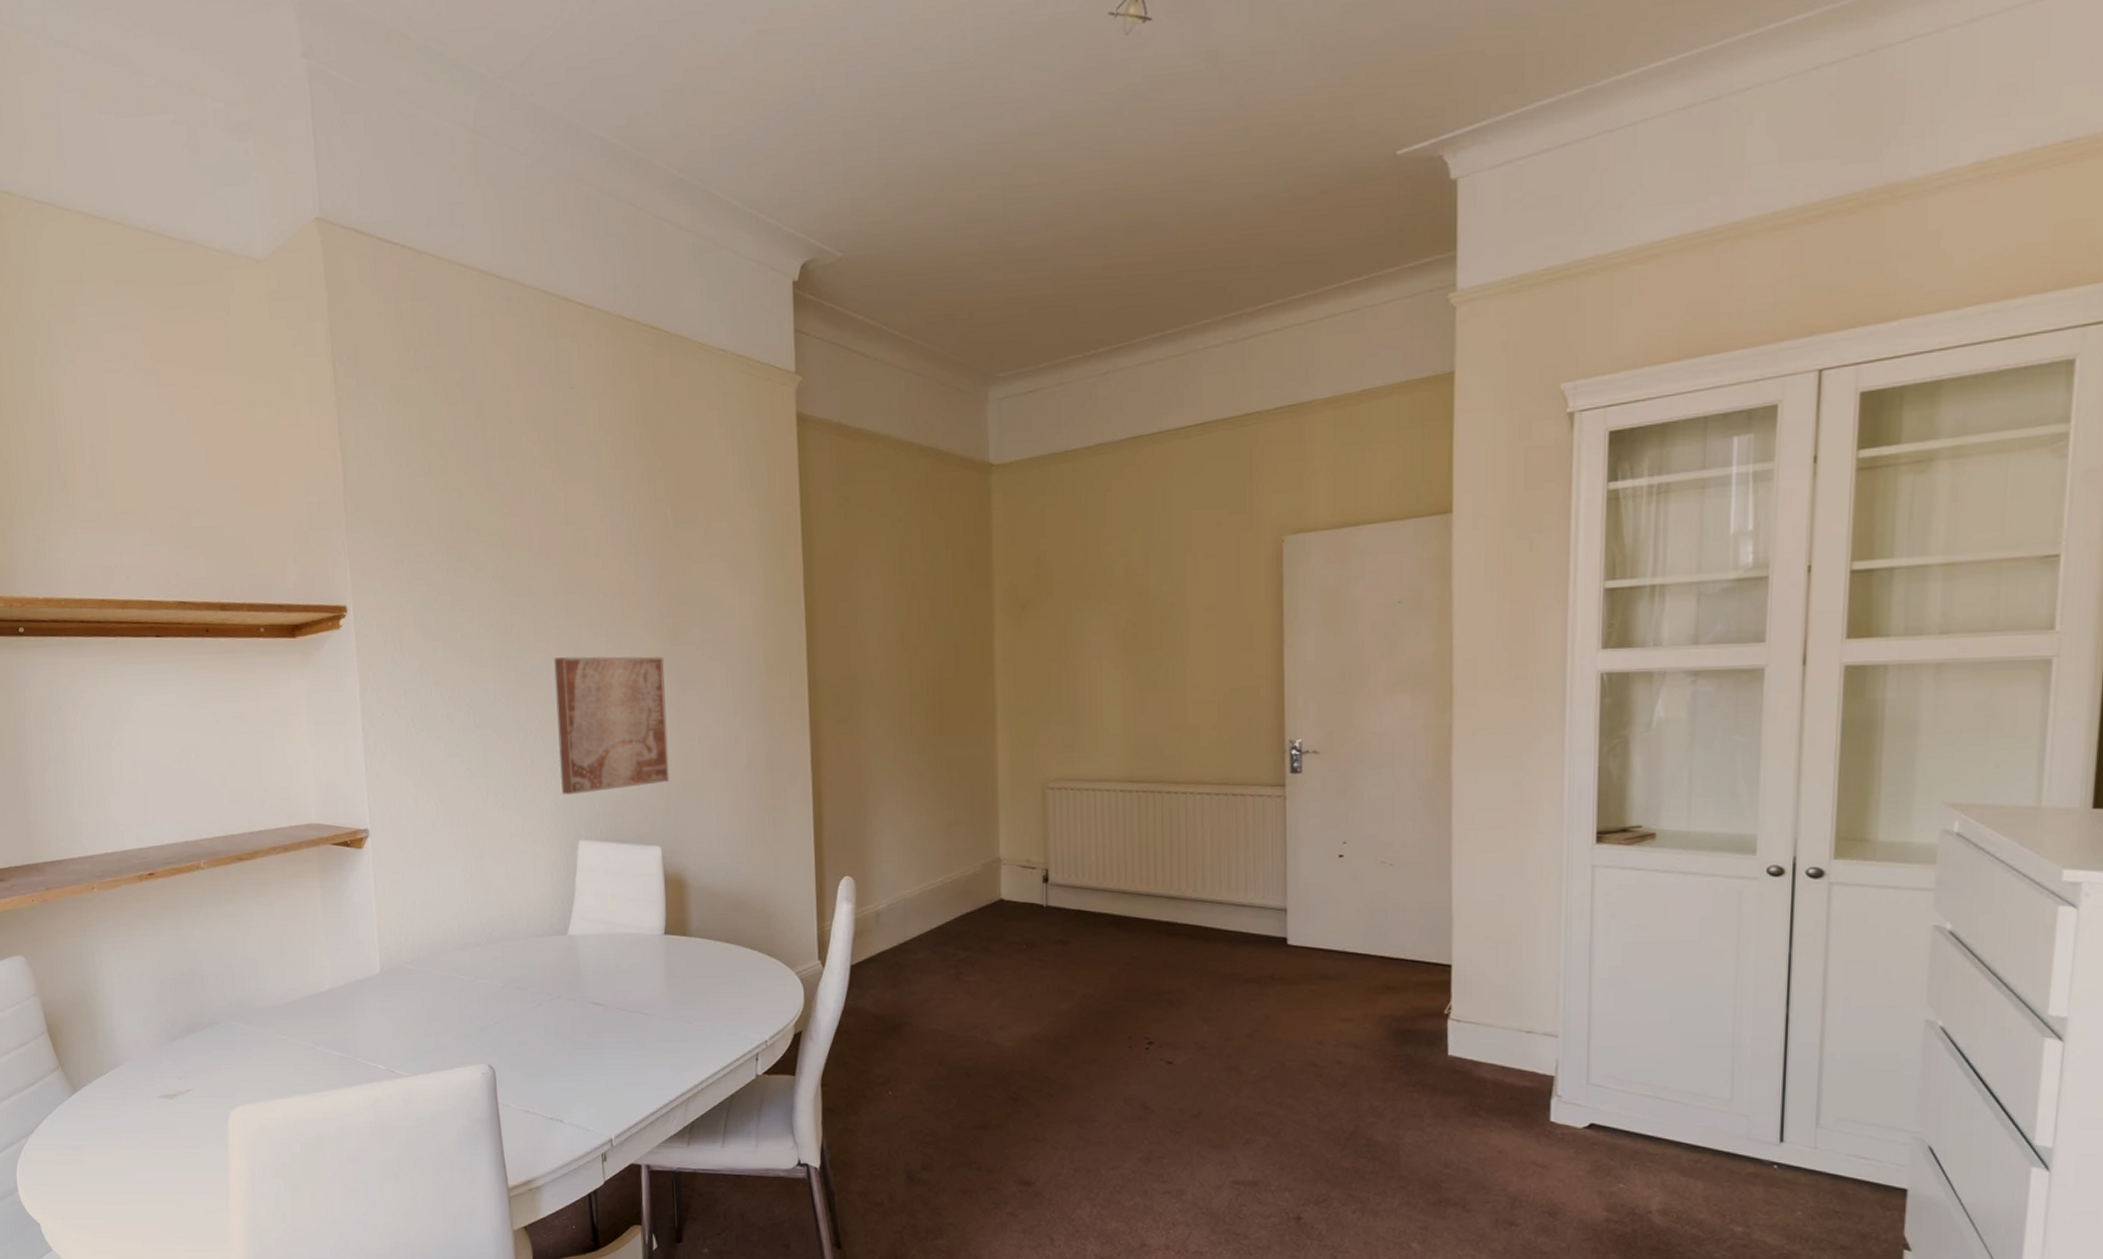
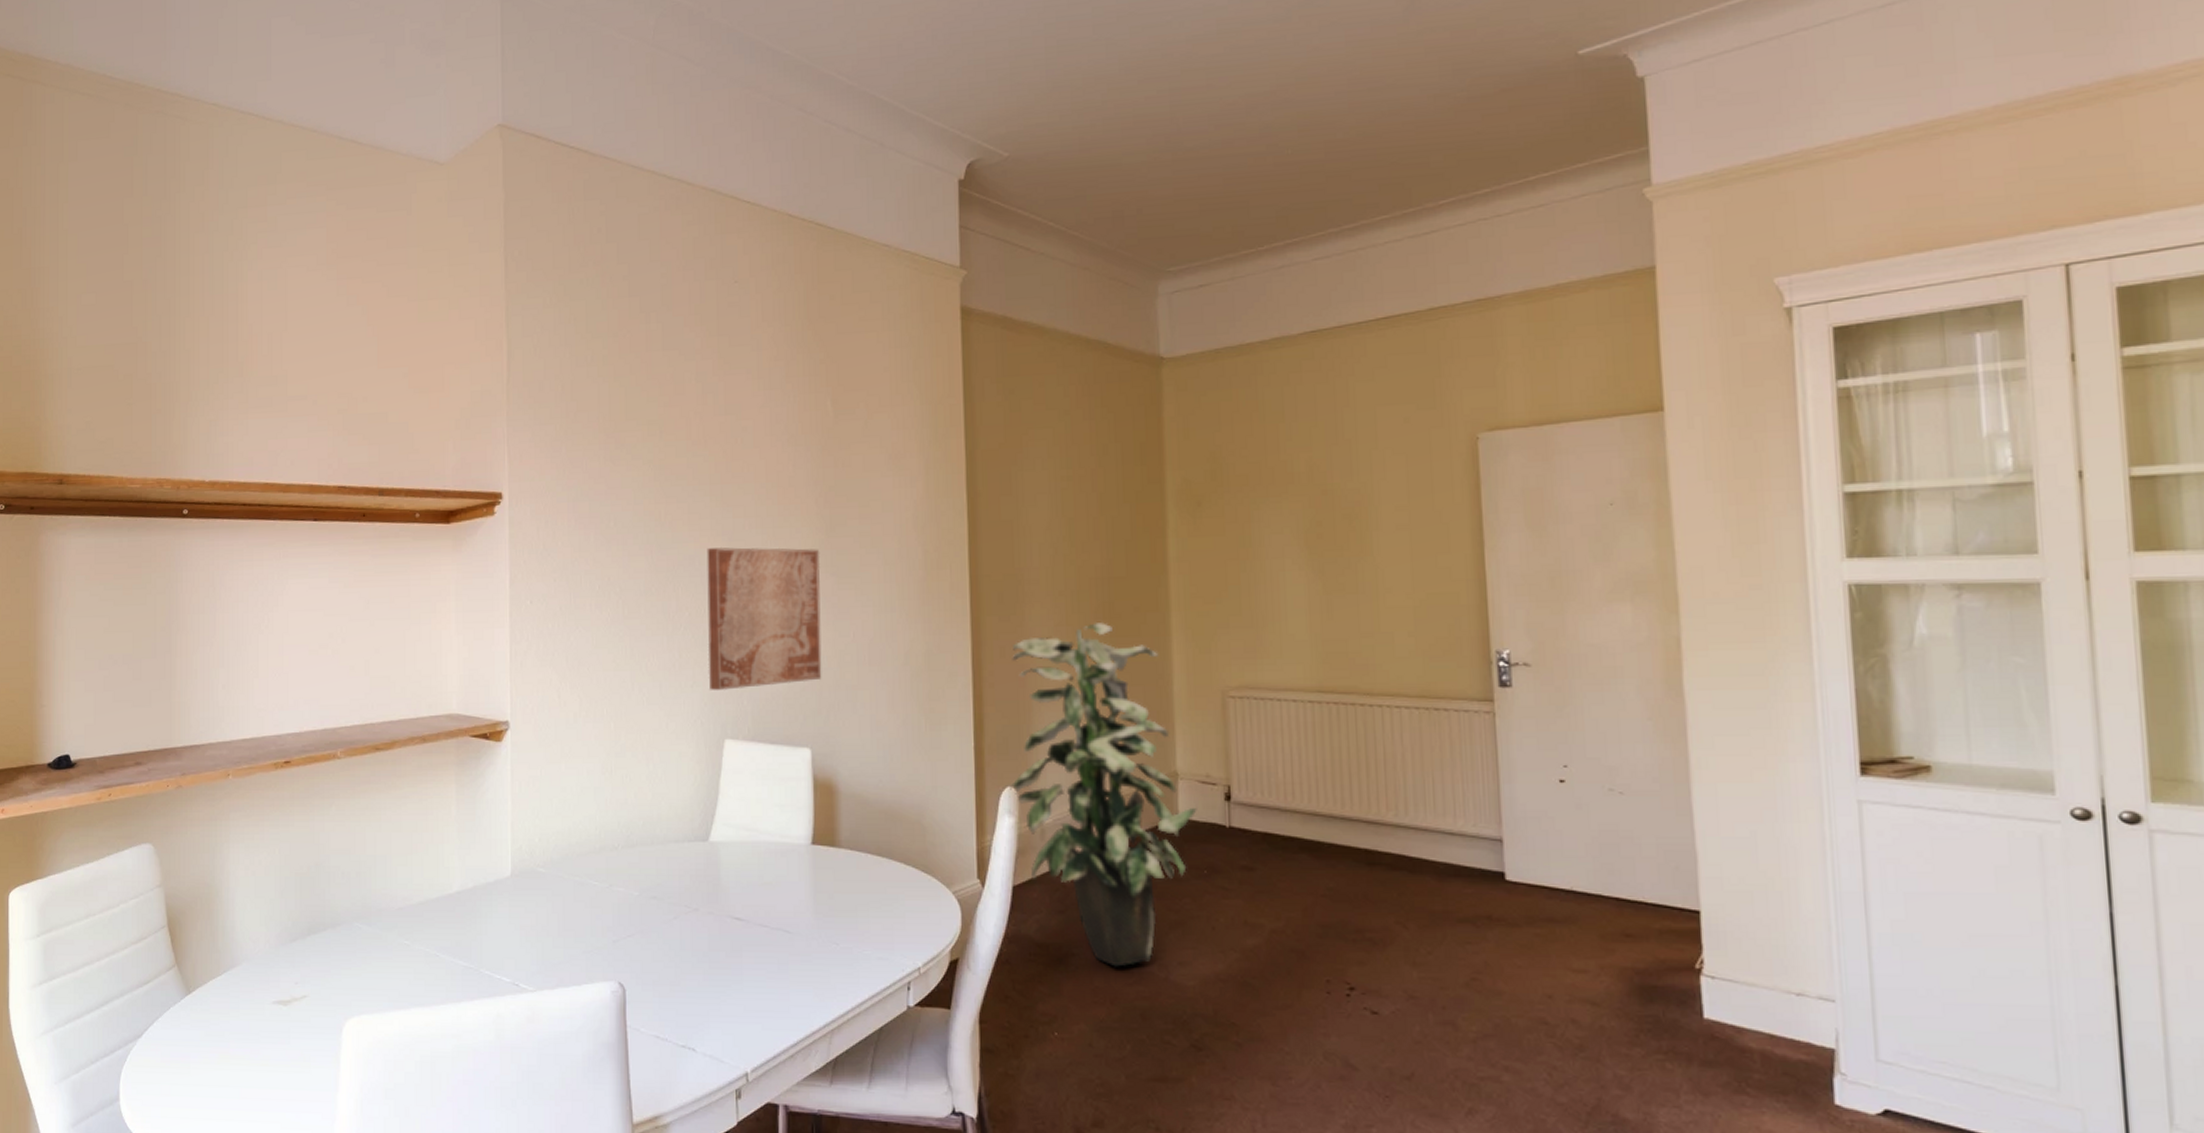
indoor plant: none [848,722,1018,1033] -> present [1010,623,1197,967]

